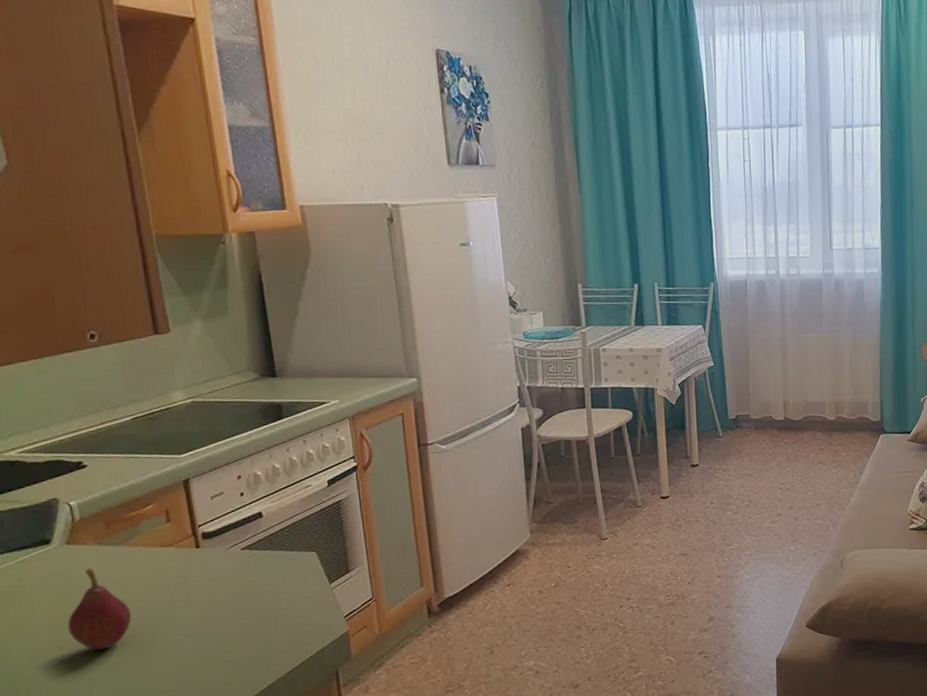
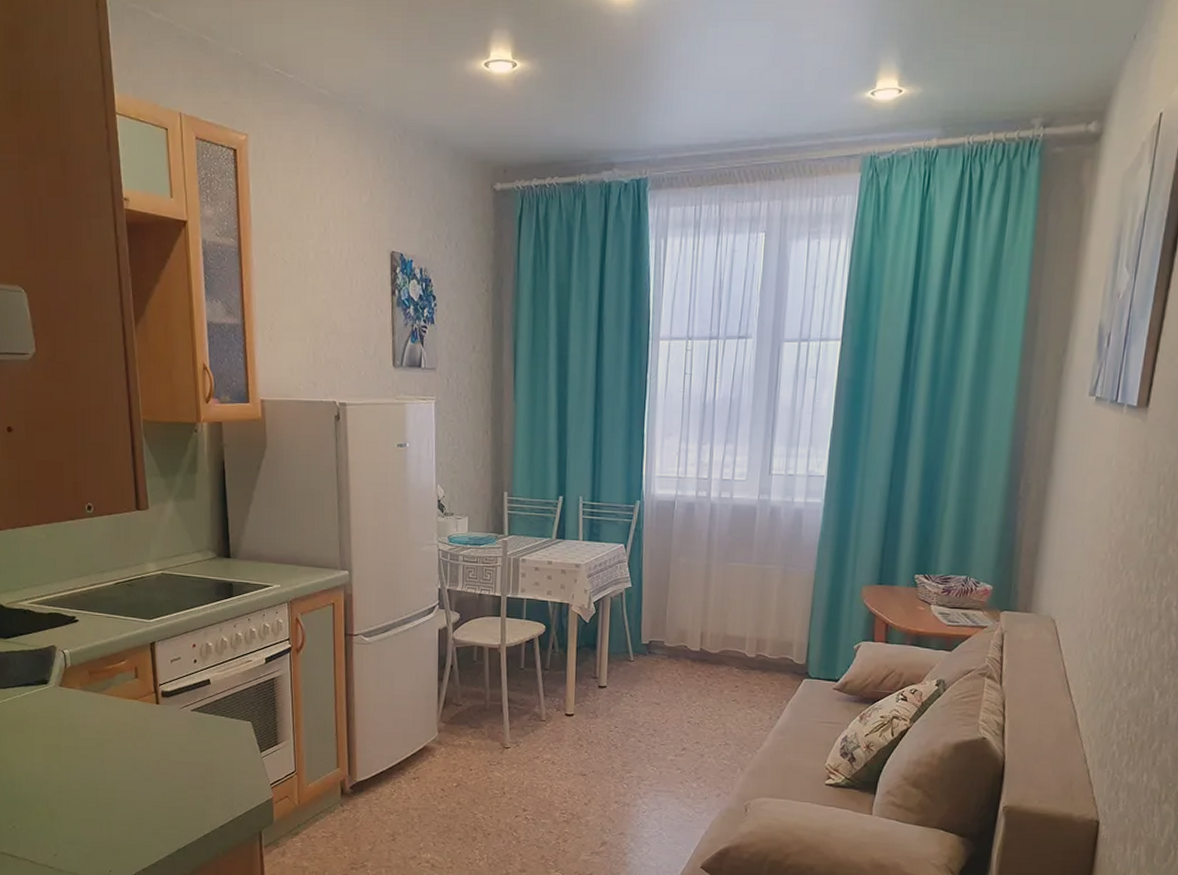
fruit: present [67,568,132,650] -> none [56,709,103,781]

